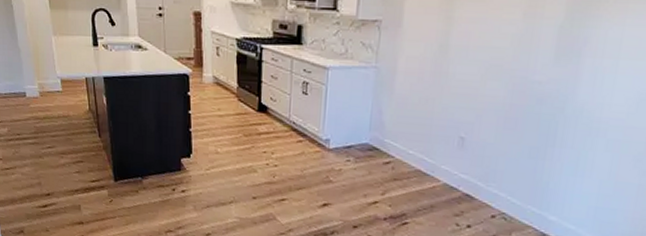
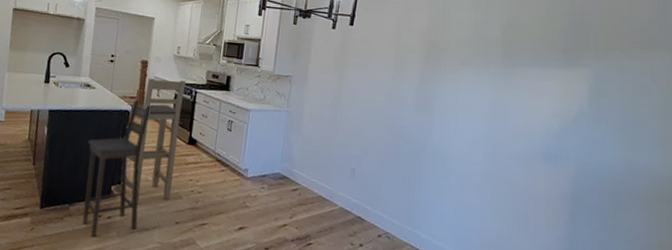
bar stool: none [150,61,213,211] -> present [82,99,153,238]
bar stool: none [182,33,248,177] -> present [114,78,186,204]

